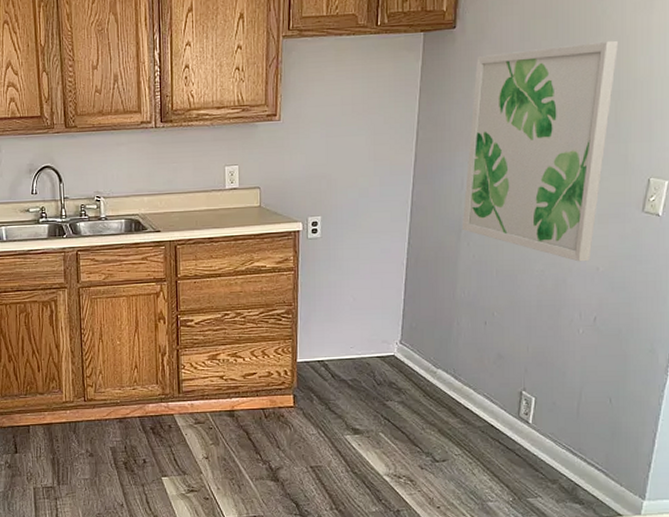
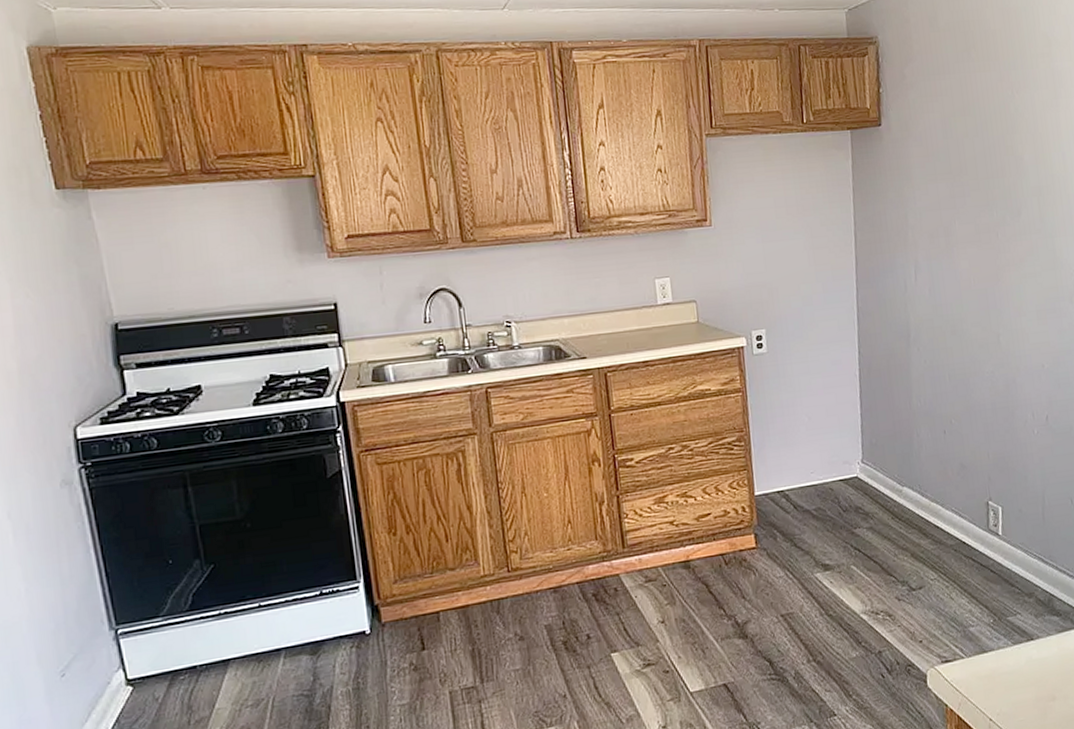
wall art: present [461,40,619,262] -> none [904,137,1035,360]

